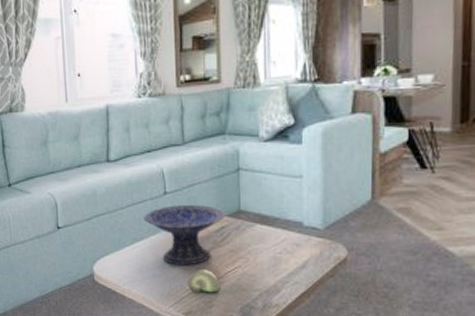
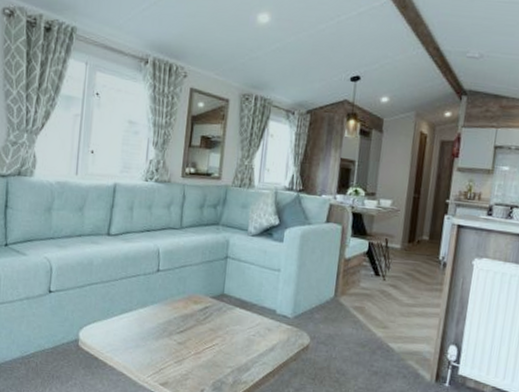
decorative bowl: present [143,204,226,265] -> none [134,282,211,340]
decorative egg: present [187,270,221,293] -> none [167,344,198,367]

